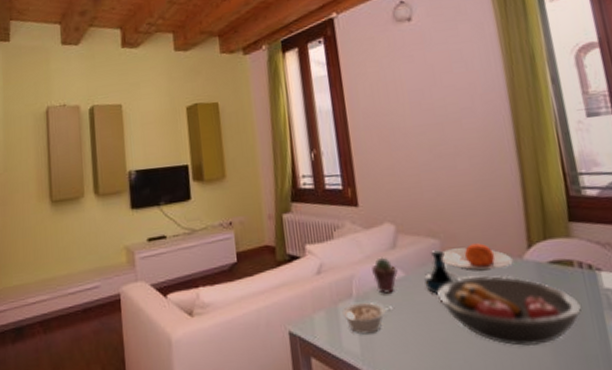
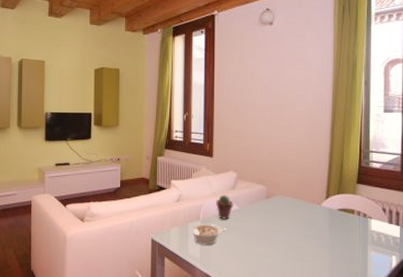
tequila bottle: present [424,250,458,294] -> none [251,194,275,223]
fruit bowl: present [438,275,581,346] -> none [259,214,353,263]
plate: present [442,243,513,272] -> none [266,192,314,212]

